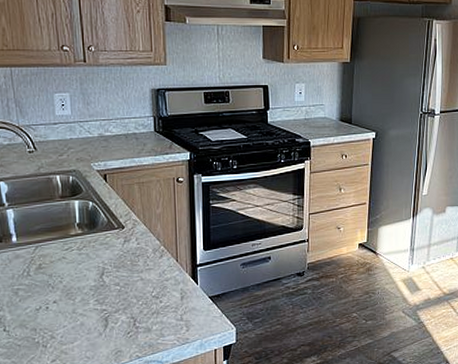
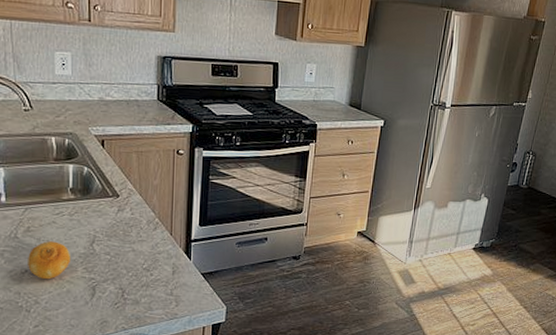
fruit: none [41,276,83,315] -> present [28,241,71,280]

